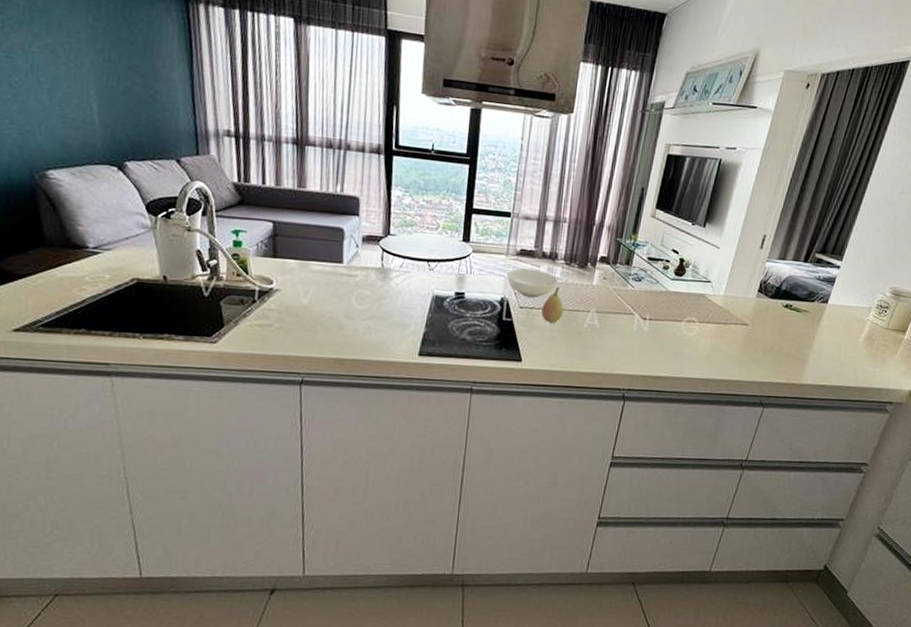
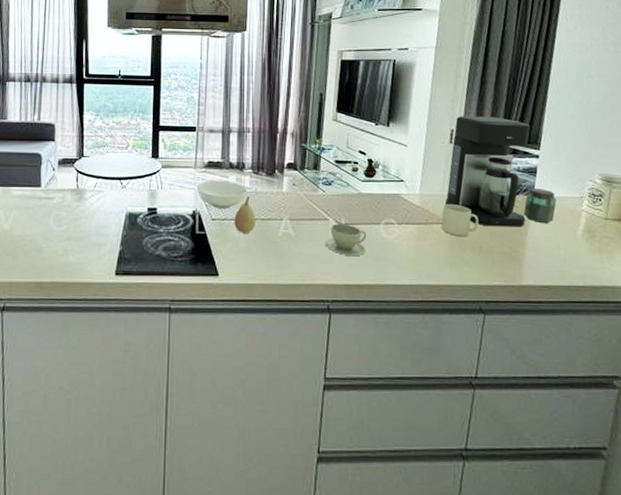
teacup: none [627,318,669,350] -> present [325,223,367,257]
mug: none [738,306,774,338] -> present [441,204,479,237]
coffee maker: none [746,222,838,332] -> present [445,116,530,227]
peanut butter: none [816,296,847,330] -> present [524,187,557,224]

